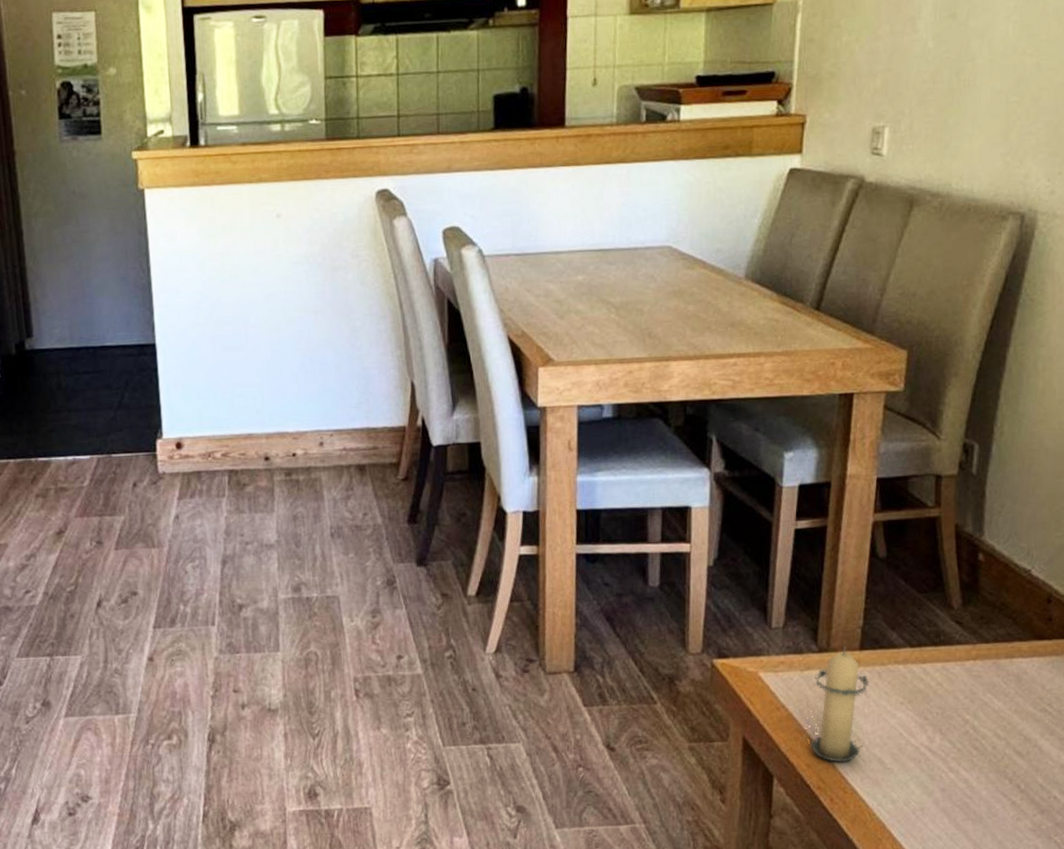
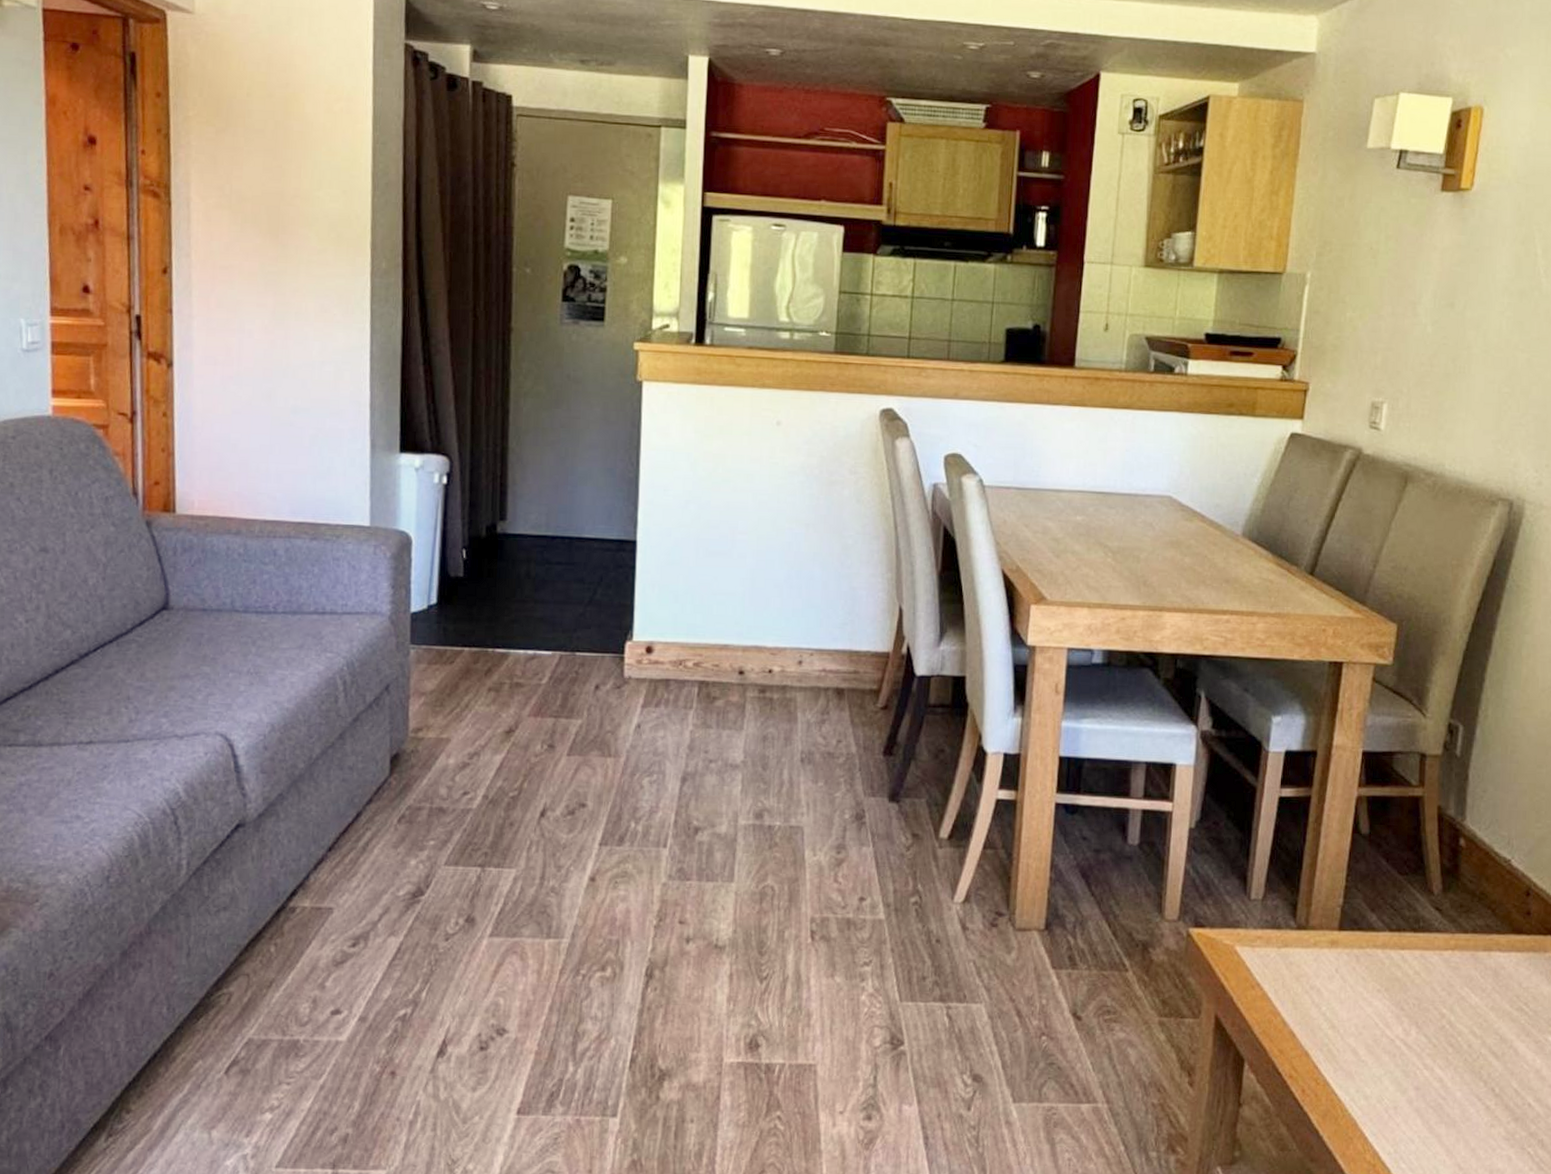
candle: present [810,645,869,762] -> none [1283,924,1346,1050]

